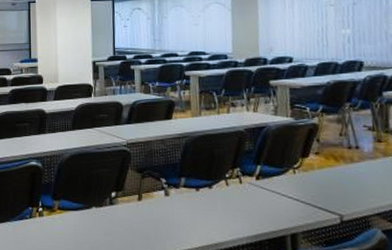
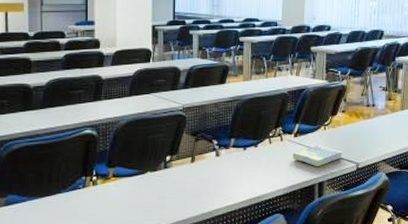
book: none [255,190,321,216] -> present [292,145,343,167]

